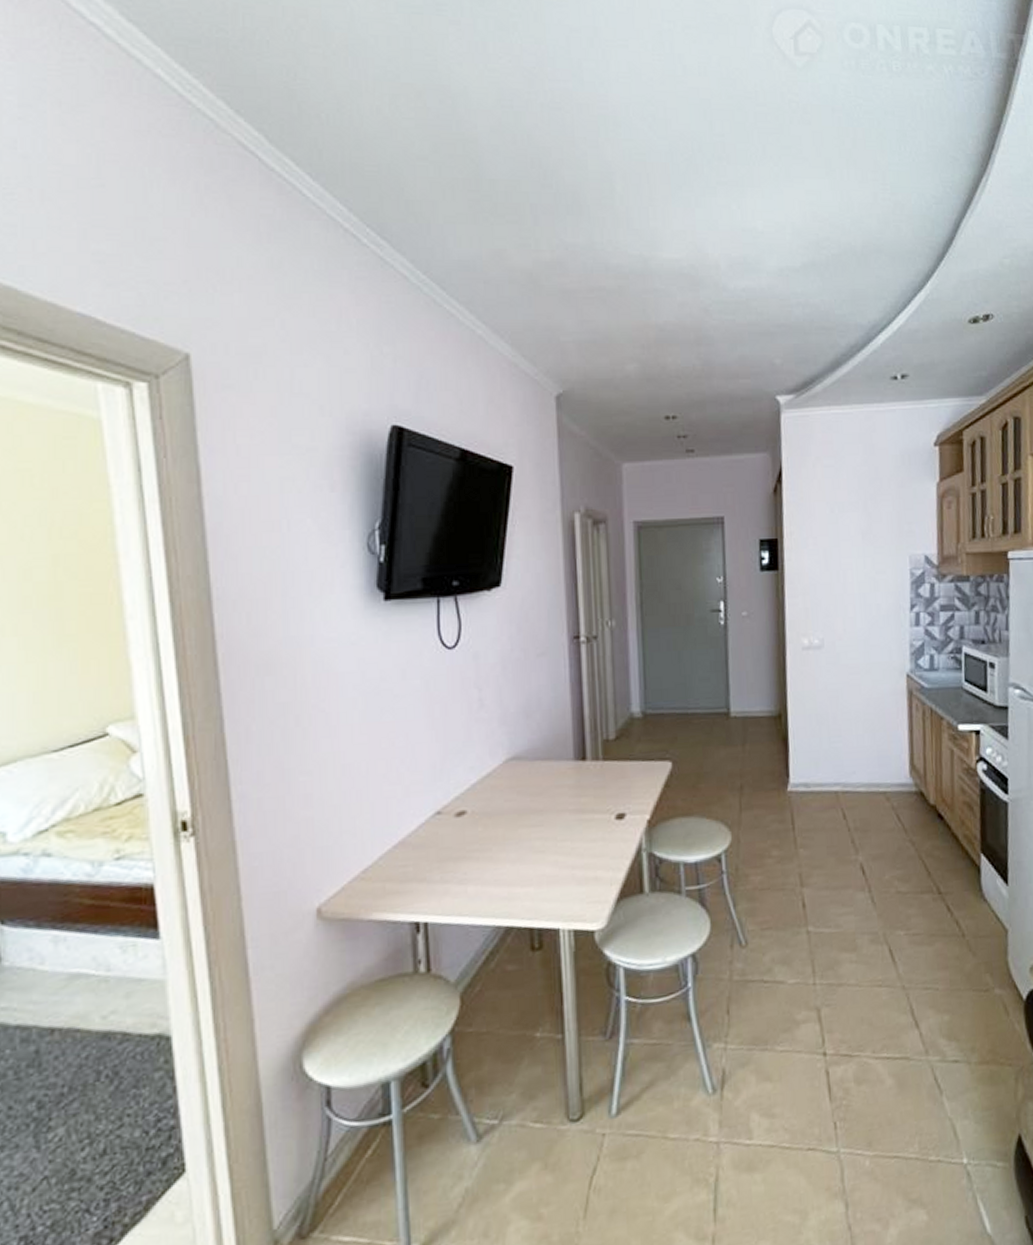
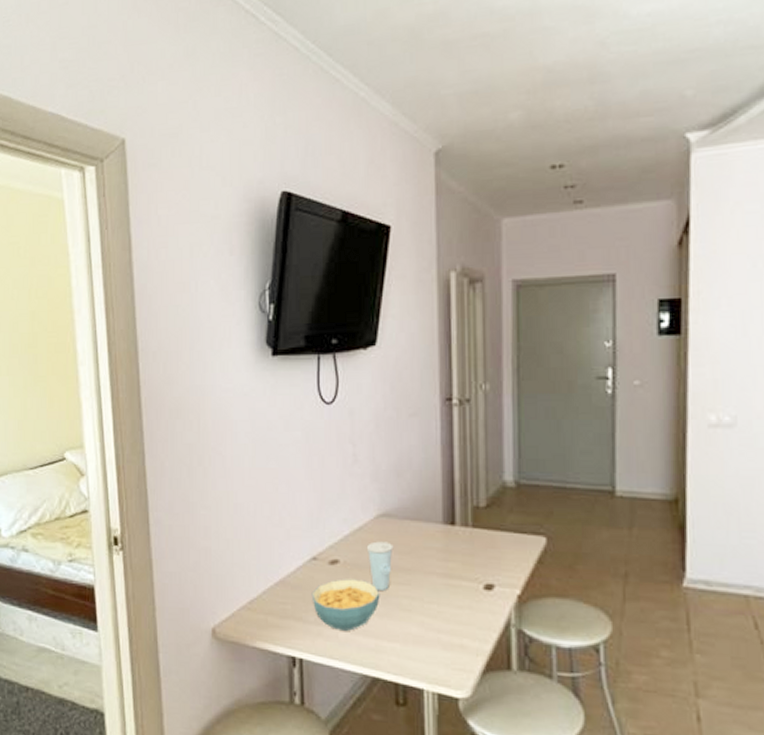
cereal bowl: none [436,827,512,885] -> present [311,579,380,631]
cup: none [495,785,525,837] -> present [366,541,394,592]

